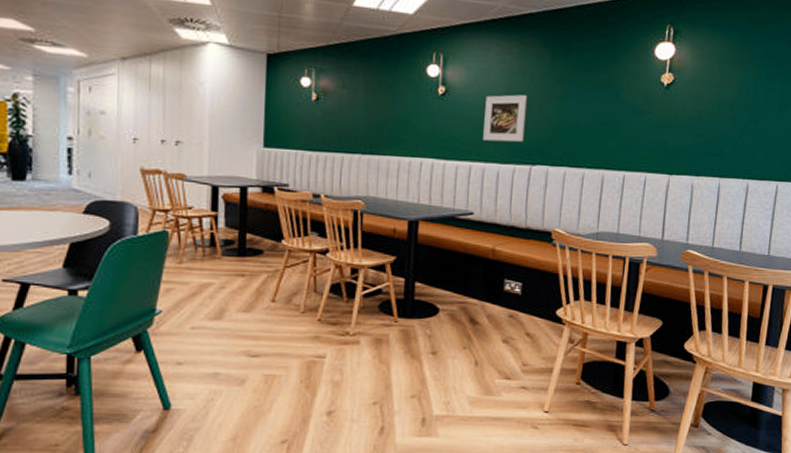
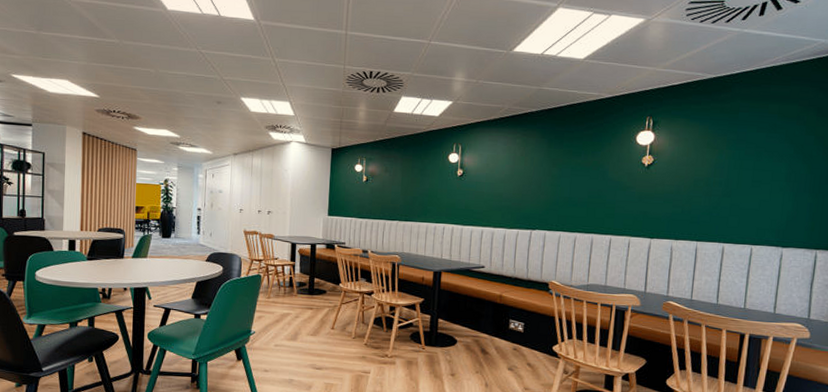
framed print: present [483,94,527,143] -> none [492,175,528,212]

